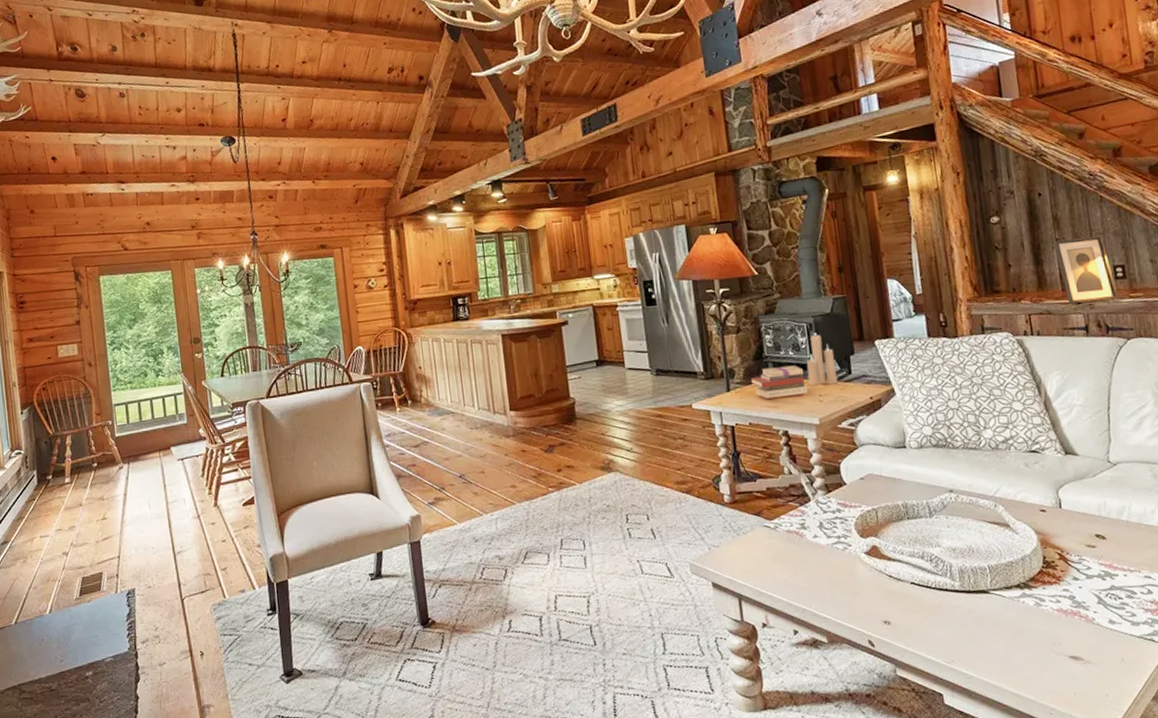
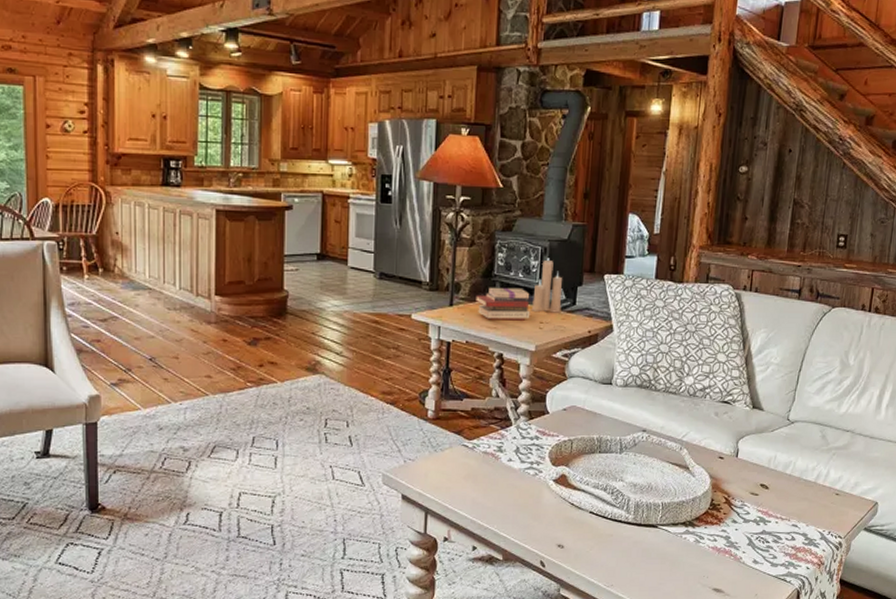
picture frame: present [1053,235,1118,304] -> none [789,200,836,268]

